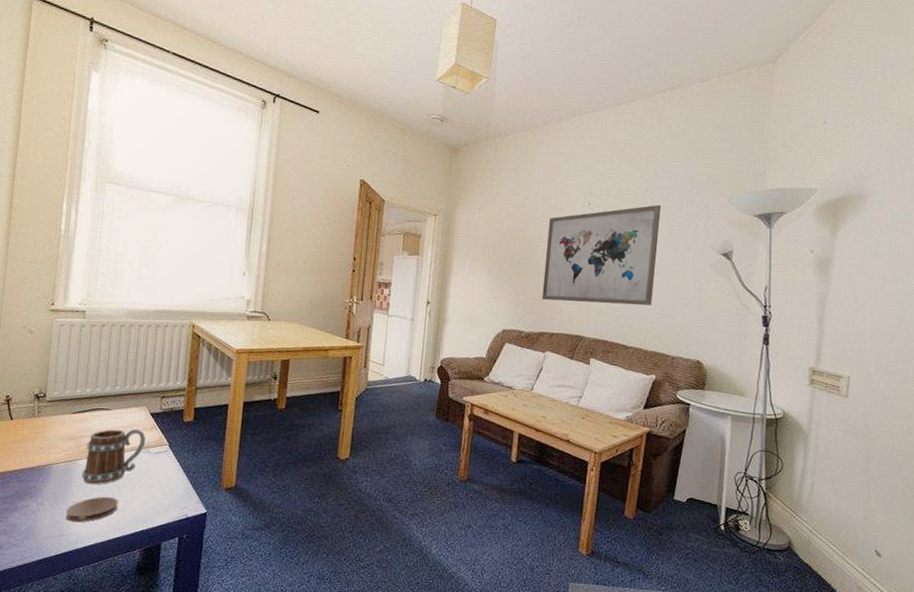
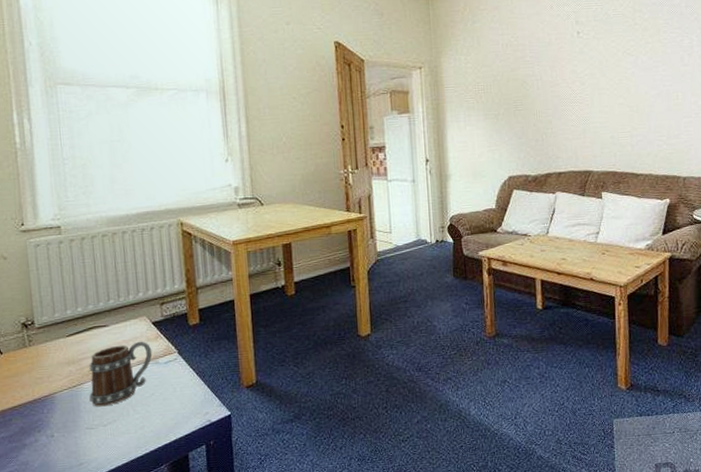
coaster: present [65,496,118,523] -> none [79,416,135,449]
wall art: present [542,204,661,306] -> none [539,23,656,140]

